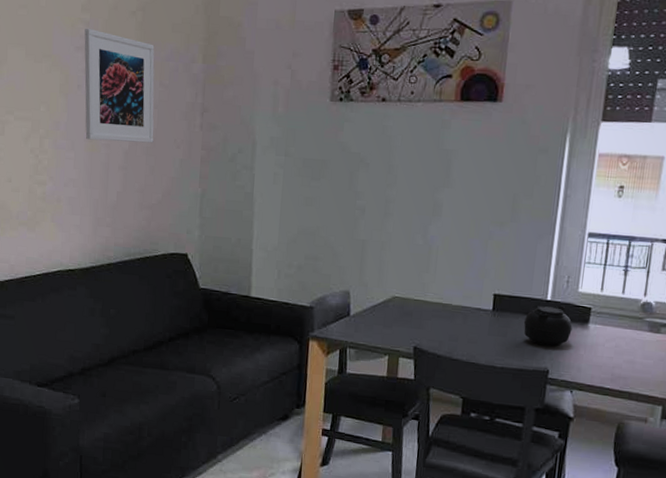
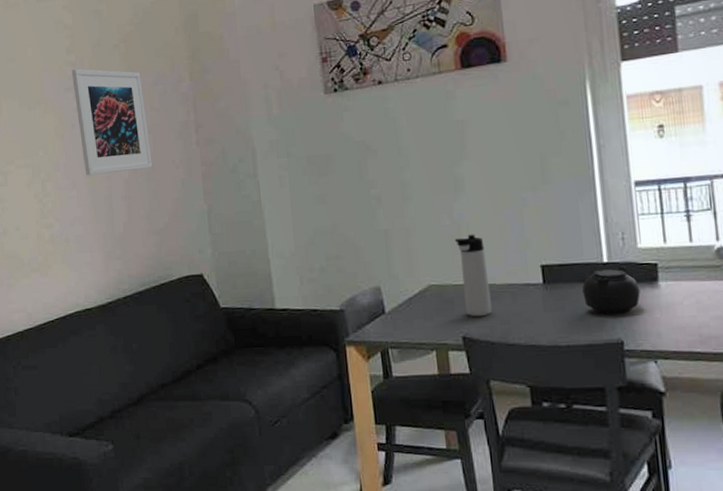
thermos bottle: none [421,256,449,332] -> present [455,234,492,317]

